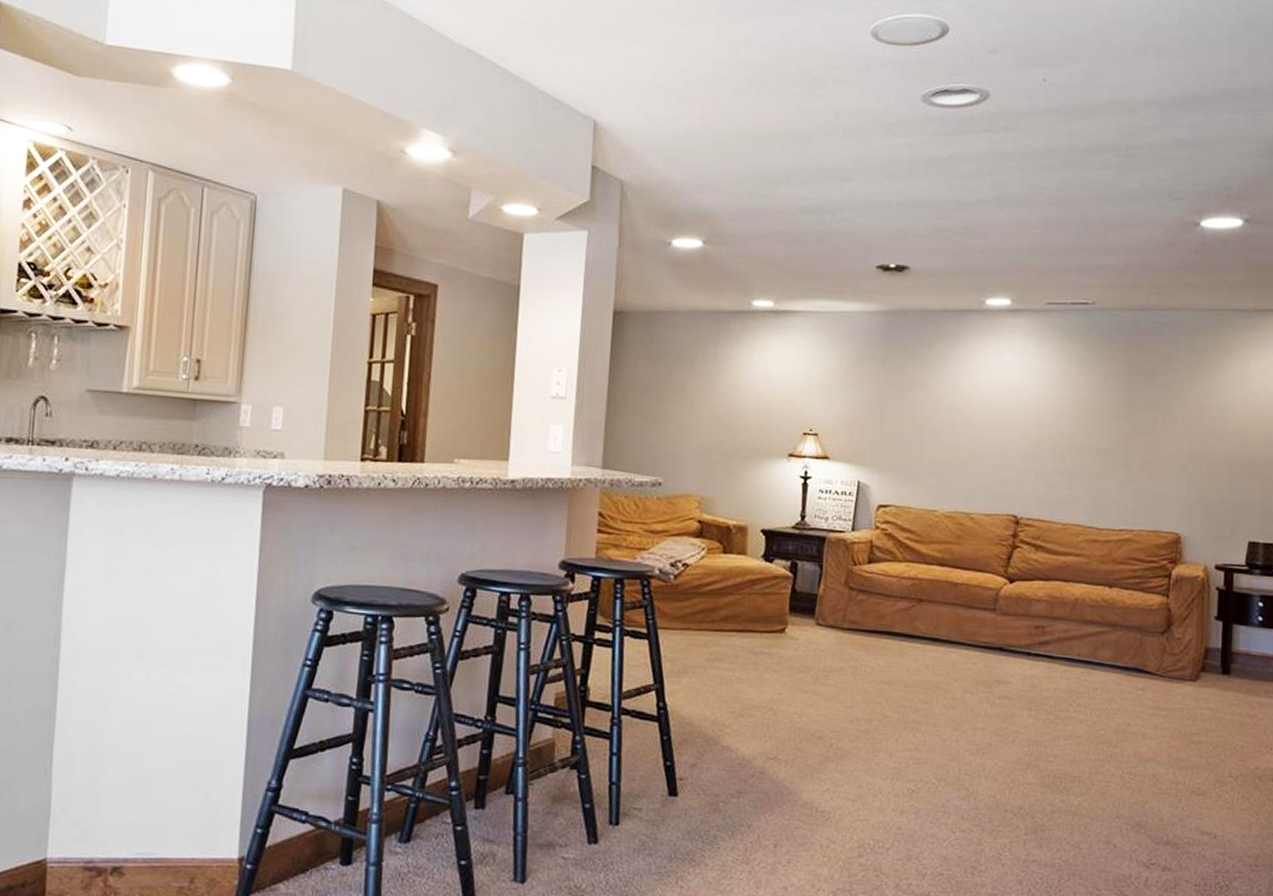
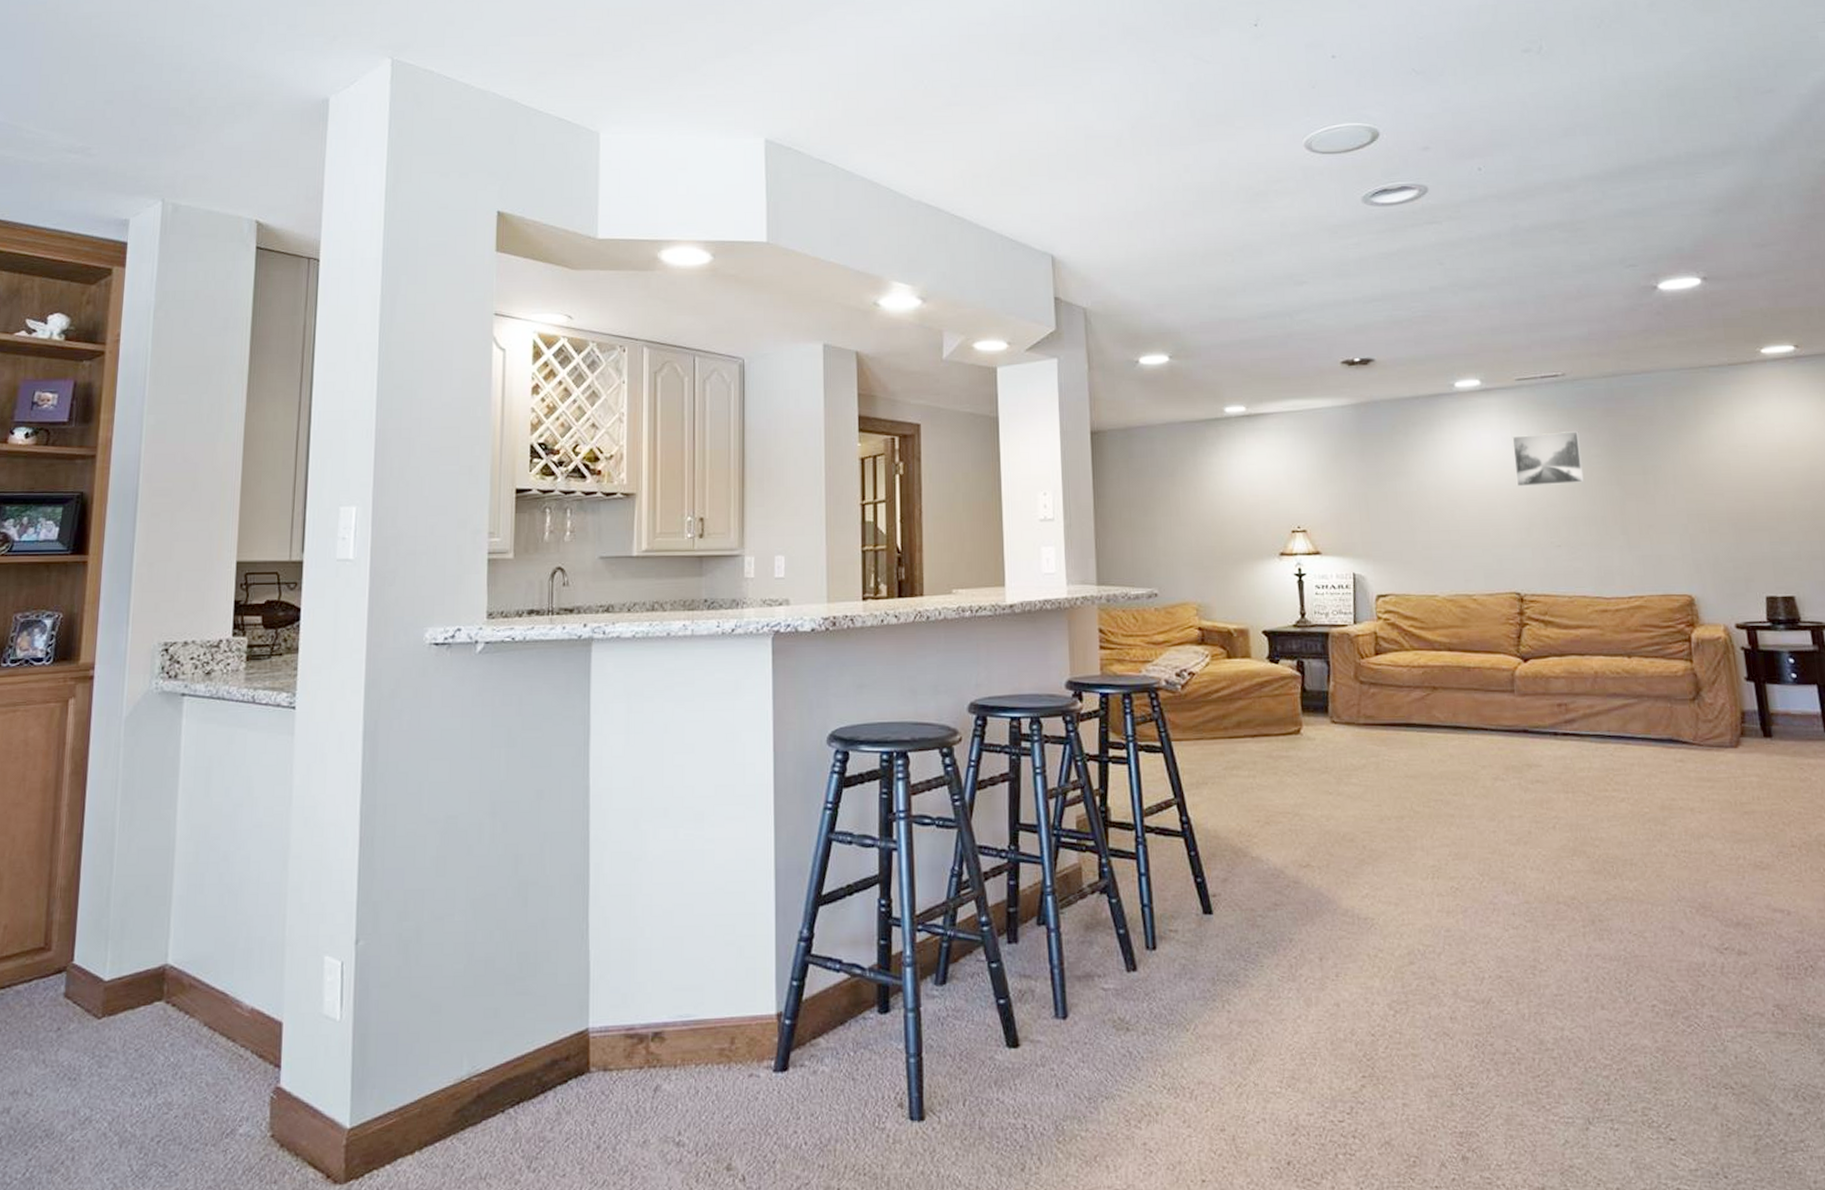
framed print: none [1030,360,1099,414] -> present [1512,430,1584,487]

